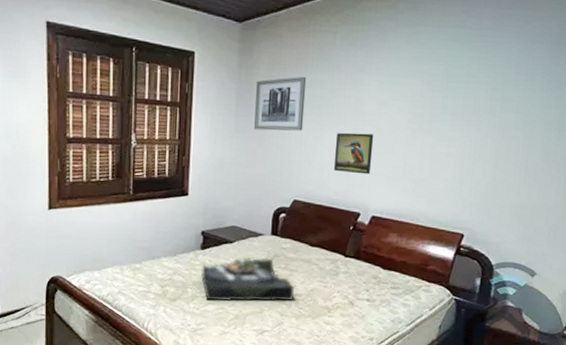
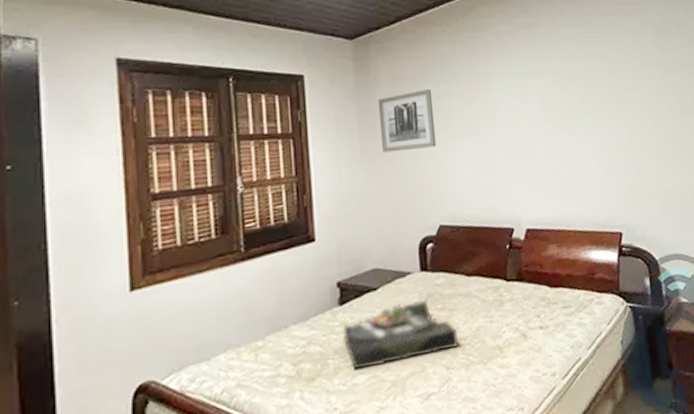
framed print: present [333,132,374,175] -> none [472,140,516,186]

